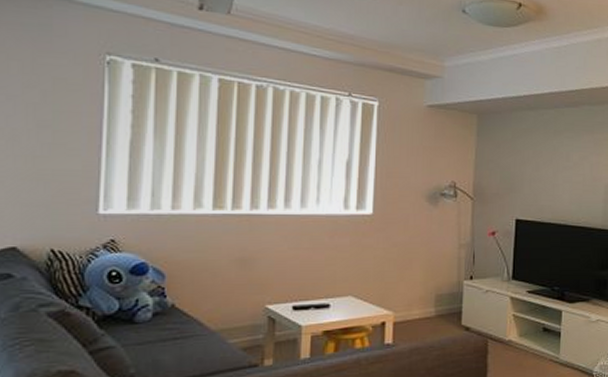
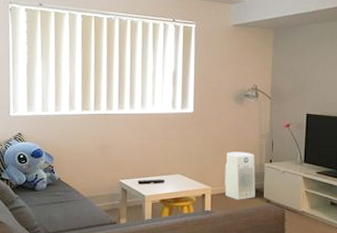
air purifier: none [411,266,452,329] -> present [225,152,255,200]

